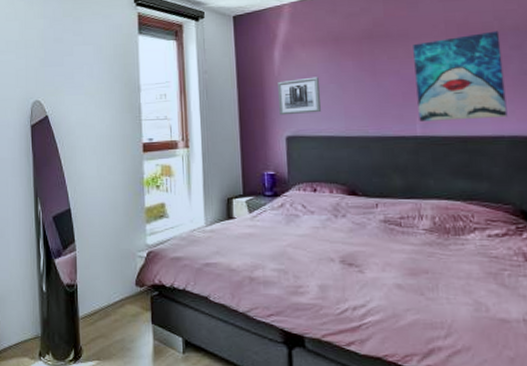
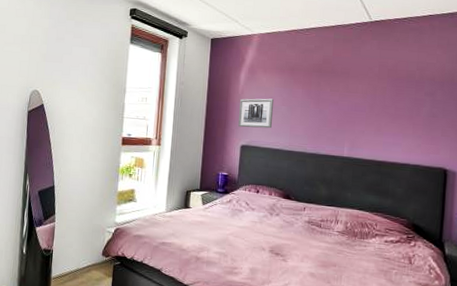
wall art: present [413,30,508,122] -> none [347,78,419,149]

